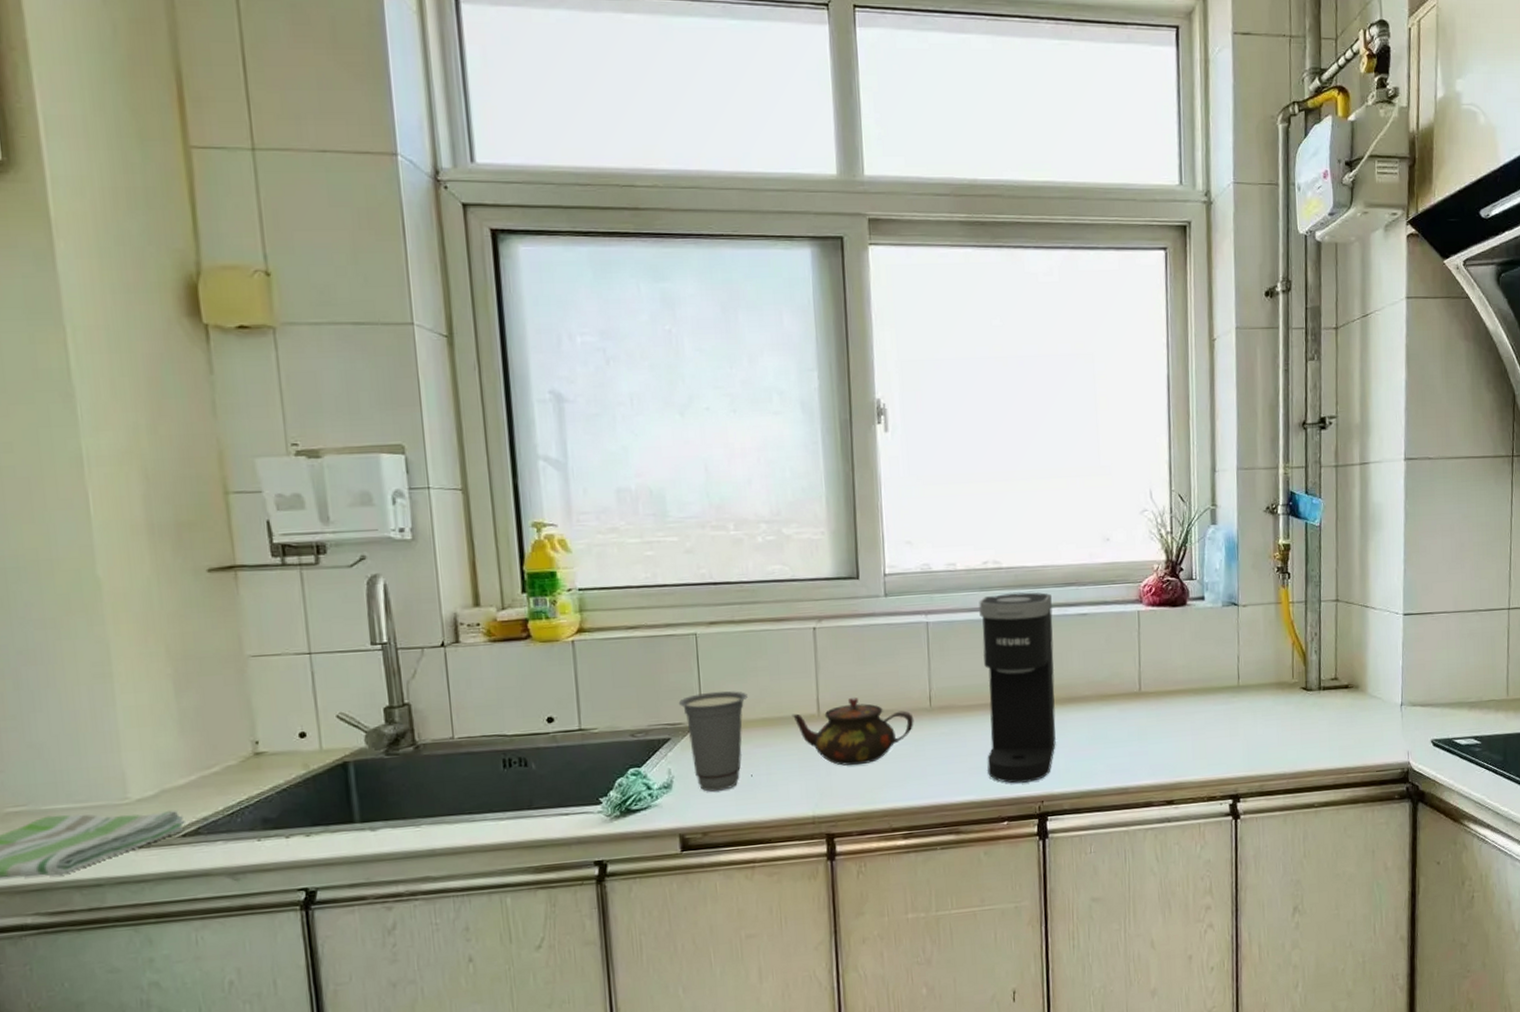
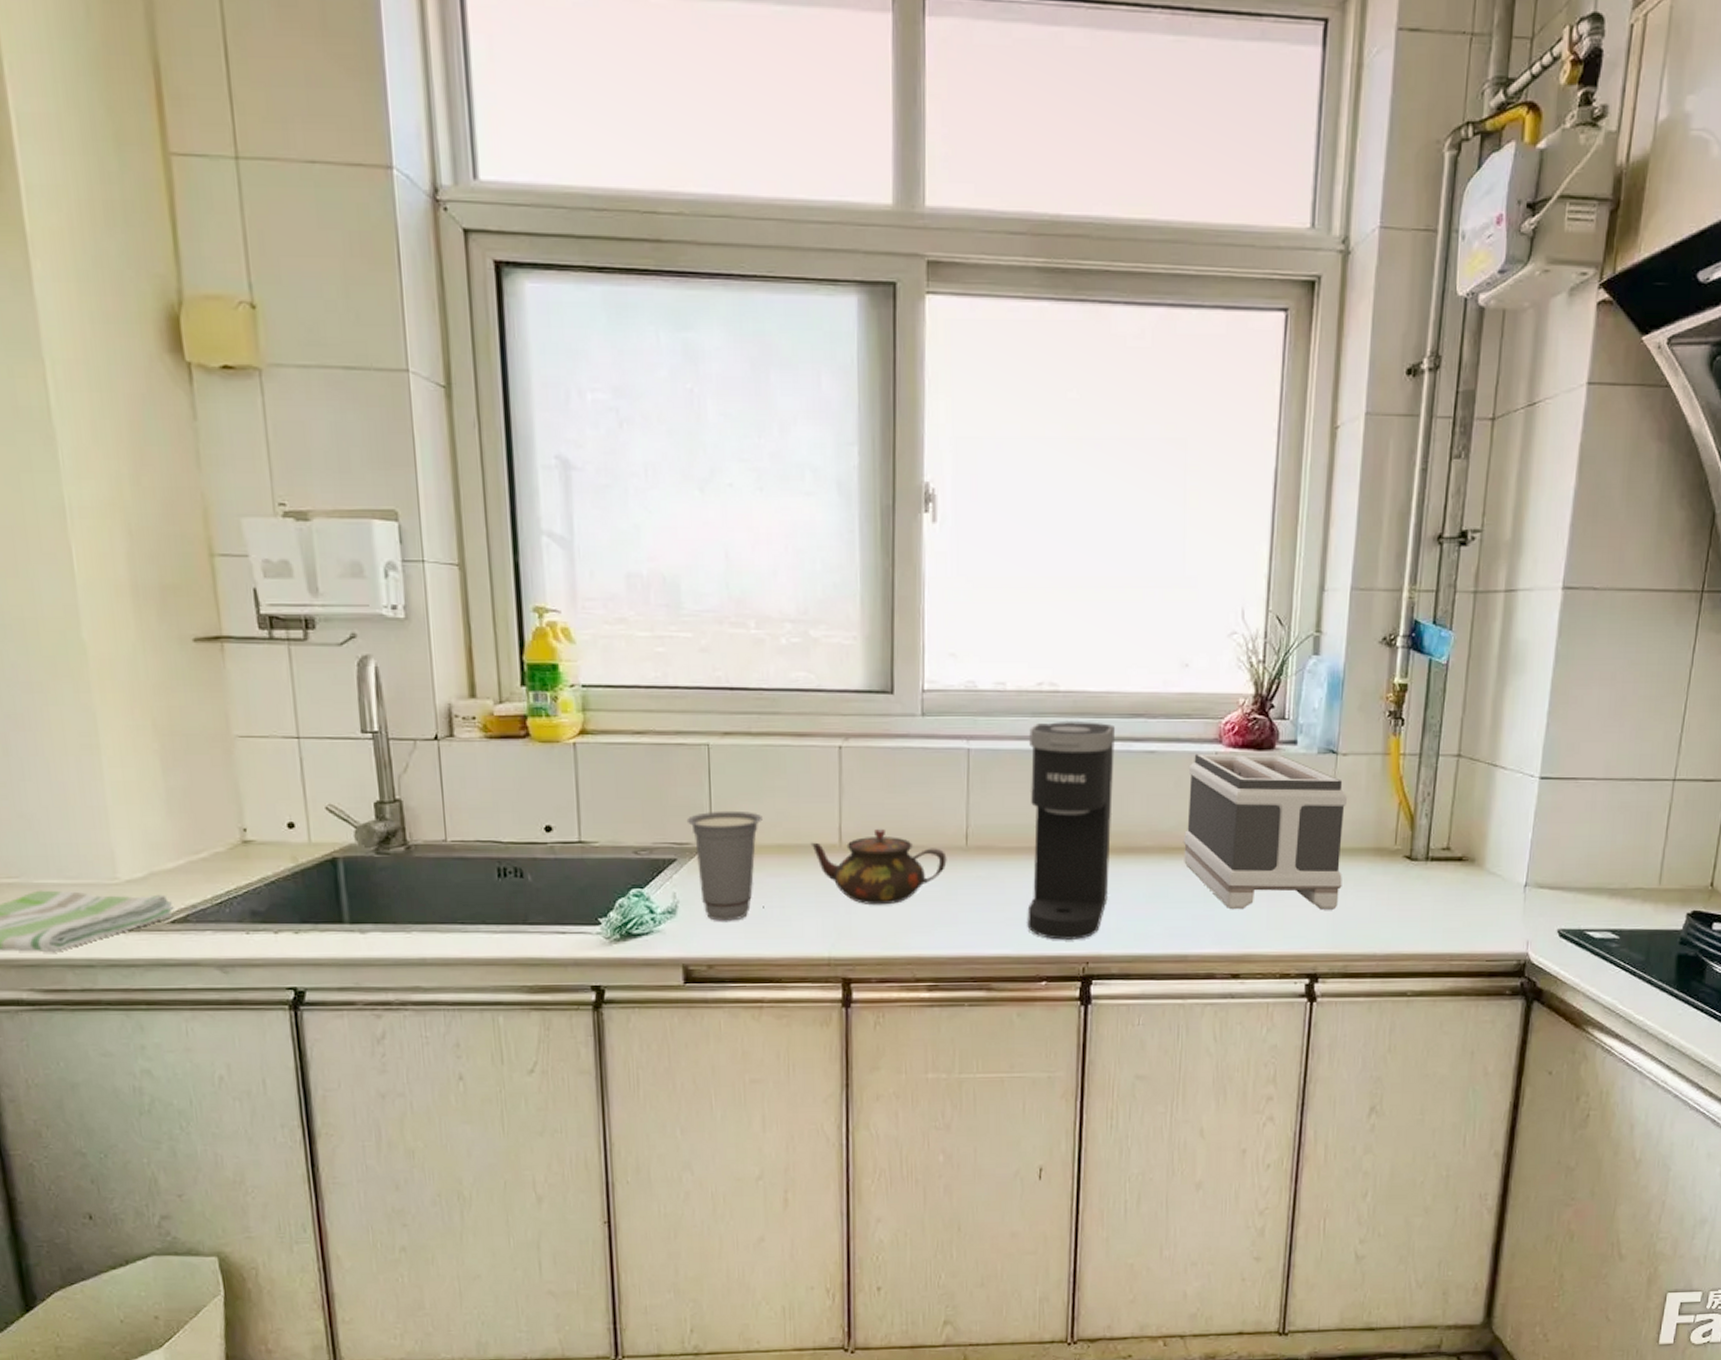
toaster: none [1116,610,1252,745] -> present [1183,753,1348,910]

